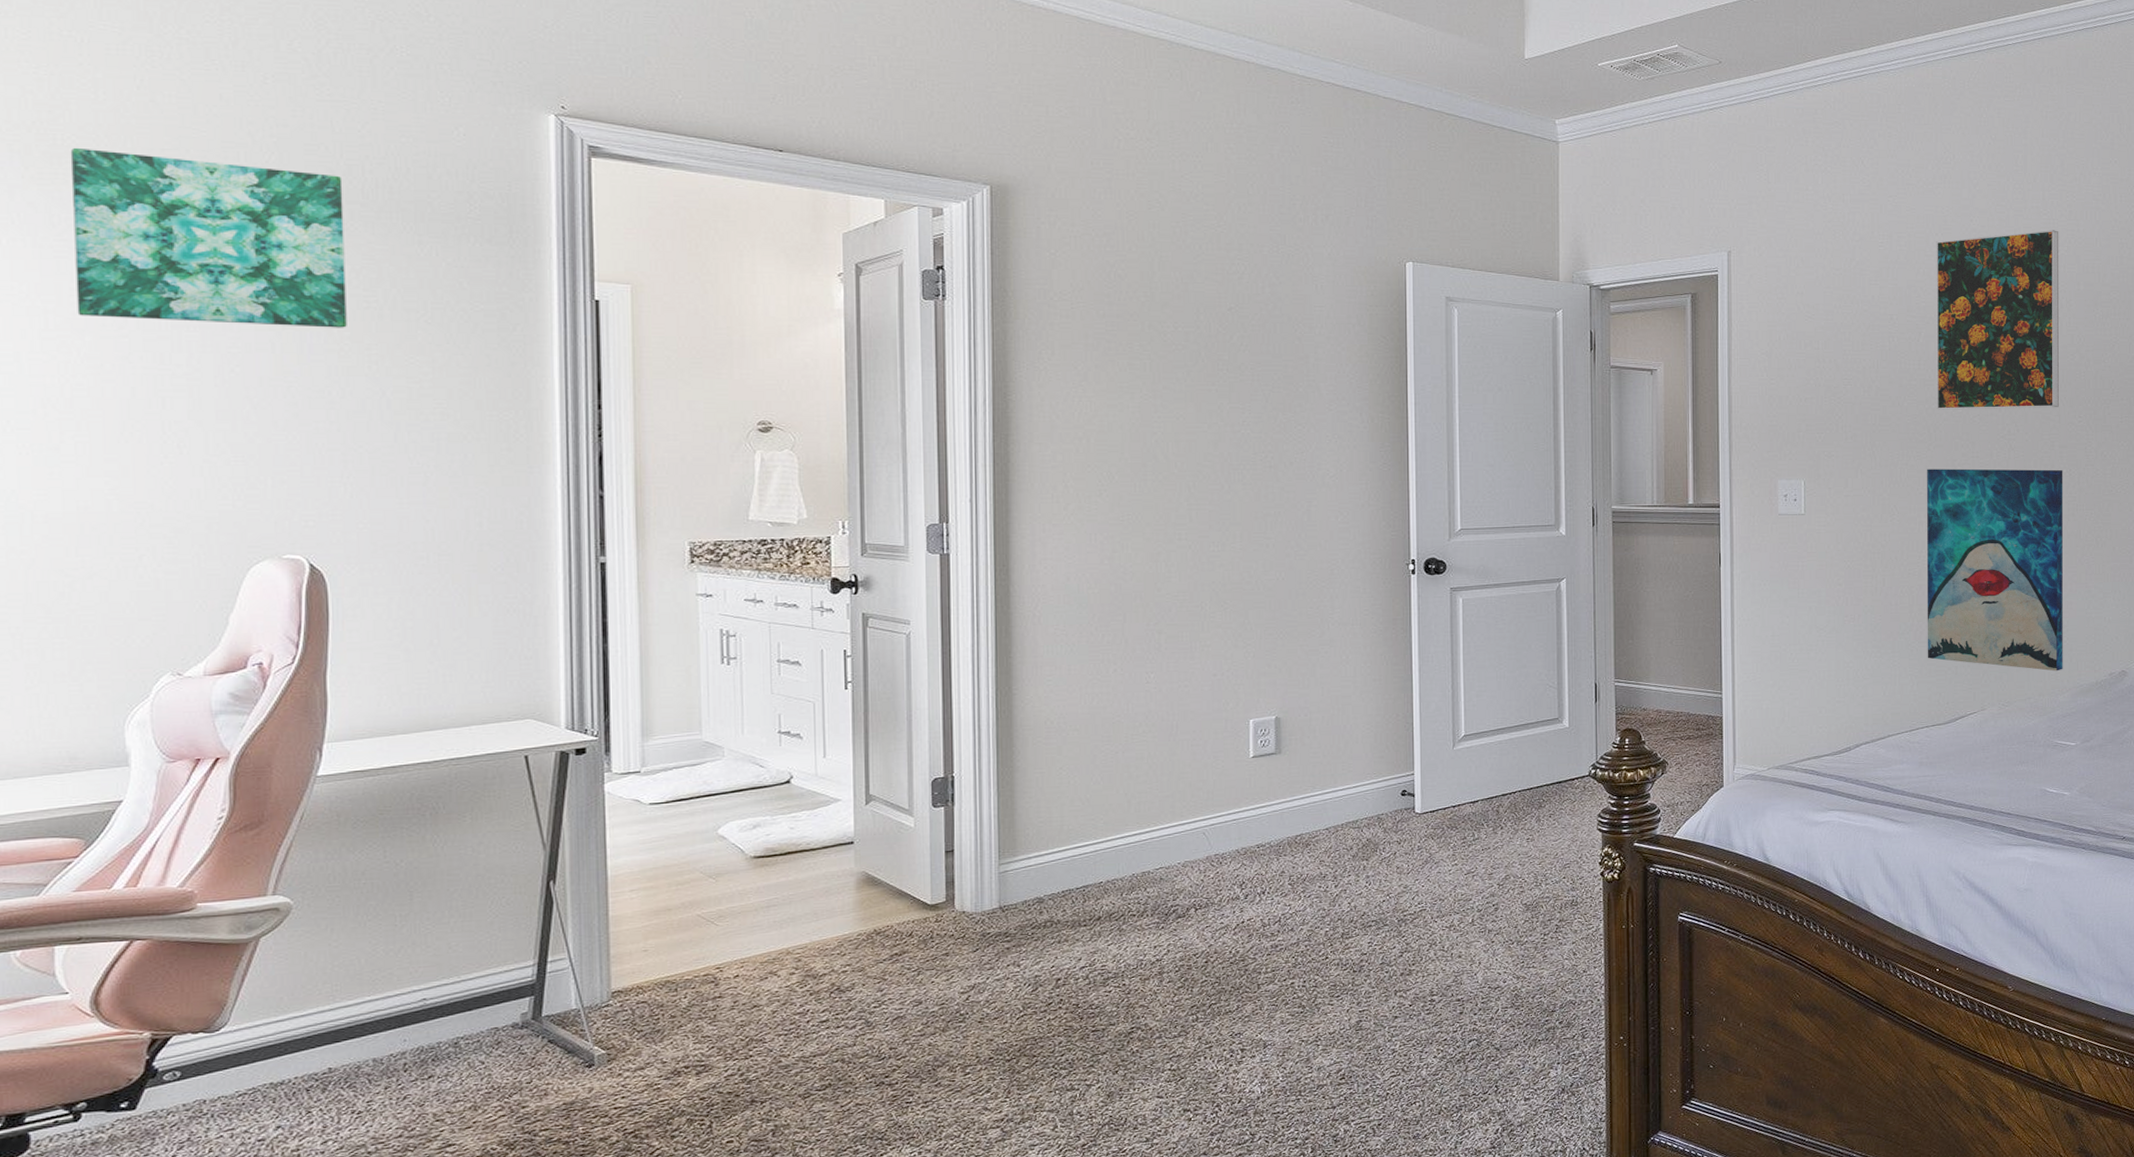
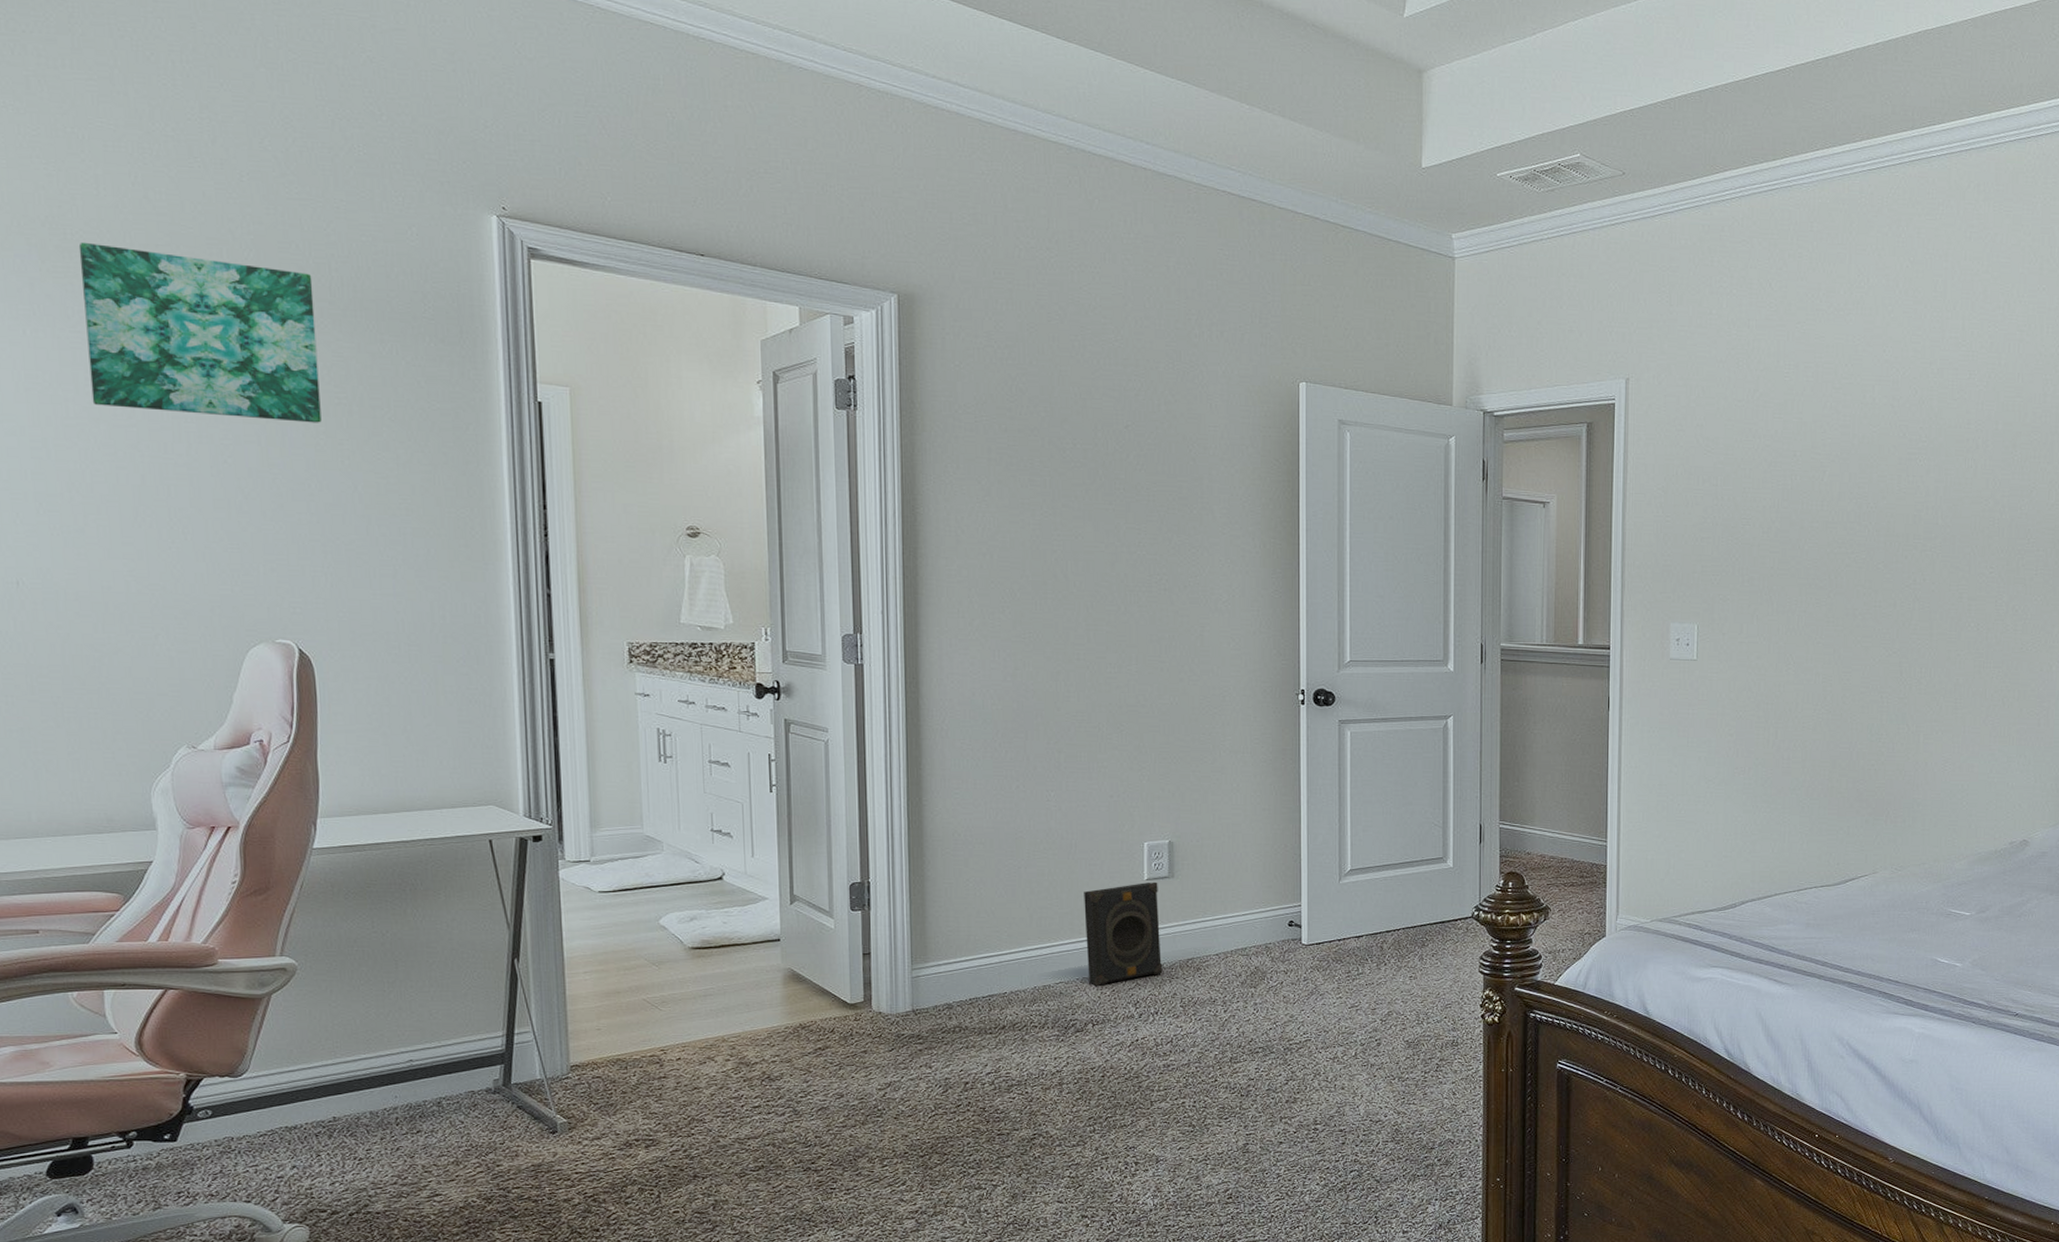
speaker: none [1186,759,1270,869] -> present [1084,882,1163,986]
wall art: present [1926,468,2064,671] -> none [1818,617,1971,837]
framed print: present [1936,230,2059,410] -> none [1839,363,1979,557]

